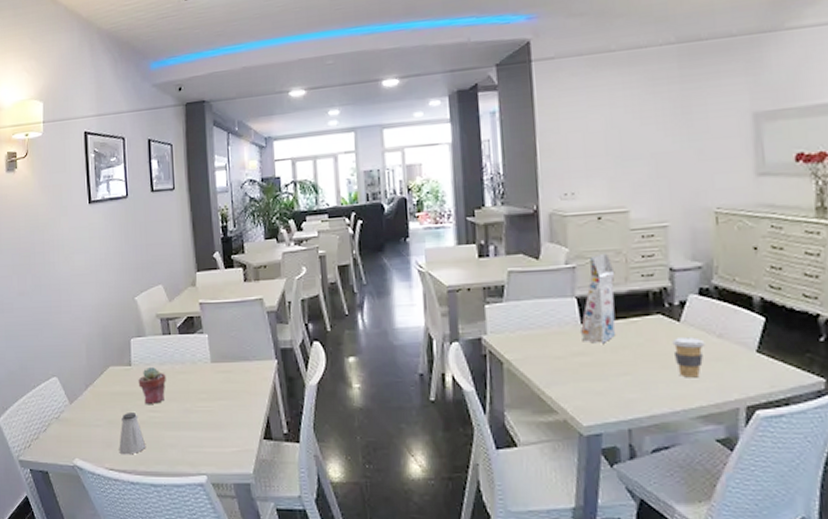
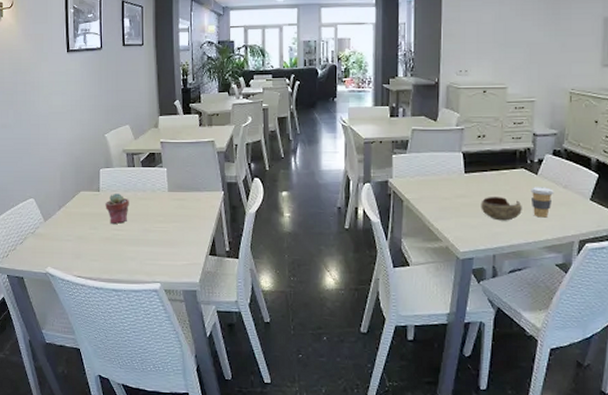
saltshaker: present [119,413,146,455] -> none [86,230,110,265]
gift box: present [581,253,616,343] -> none [464,119,493,189]
bowl: none [606,351,663,384] -> present [481,196,522,221]

